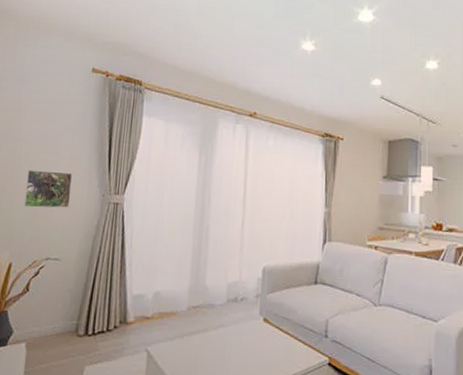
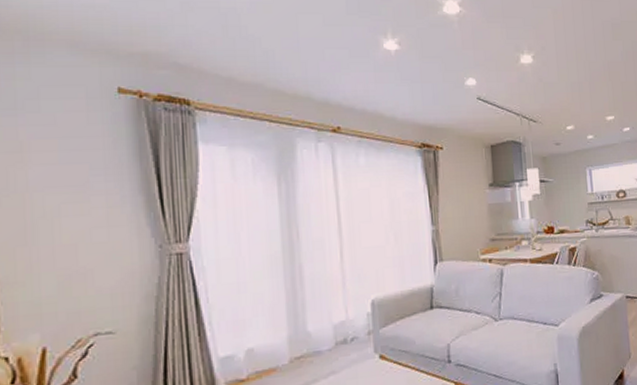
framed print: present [24,170,73,208] -> none [46,223,116,275]

